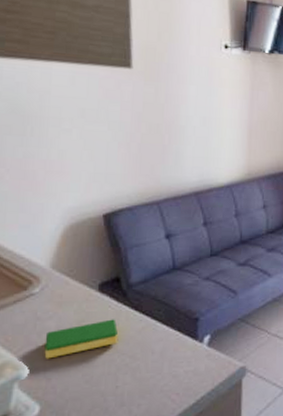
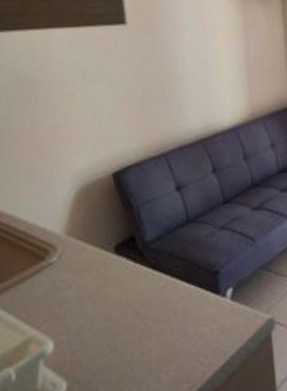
dish sponge: present [44,319,119,359] -> none [66,281,140,331]

